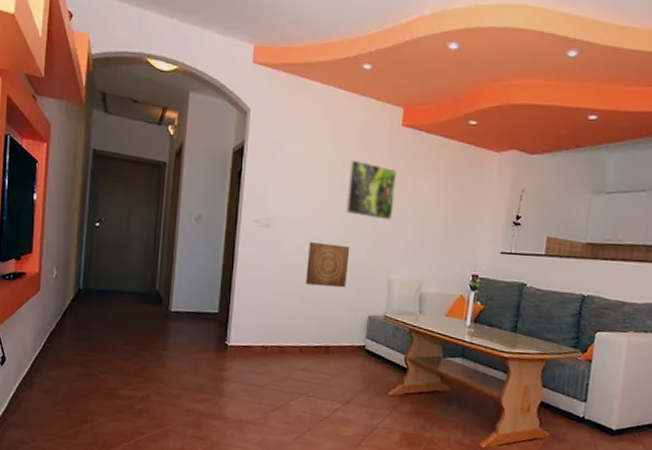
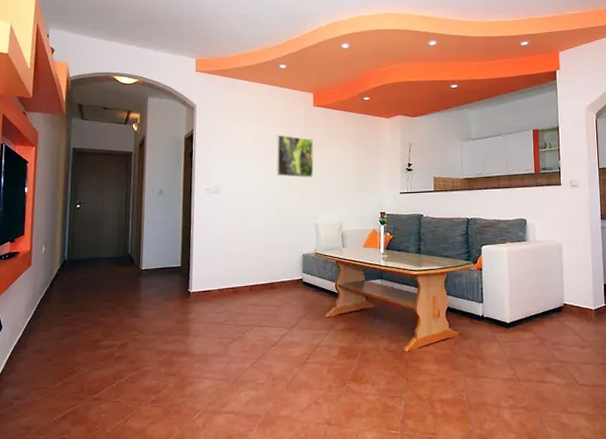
wall art: present [305,241,350,288] -> none [249,200,283,235]

